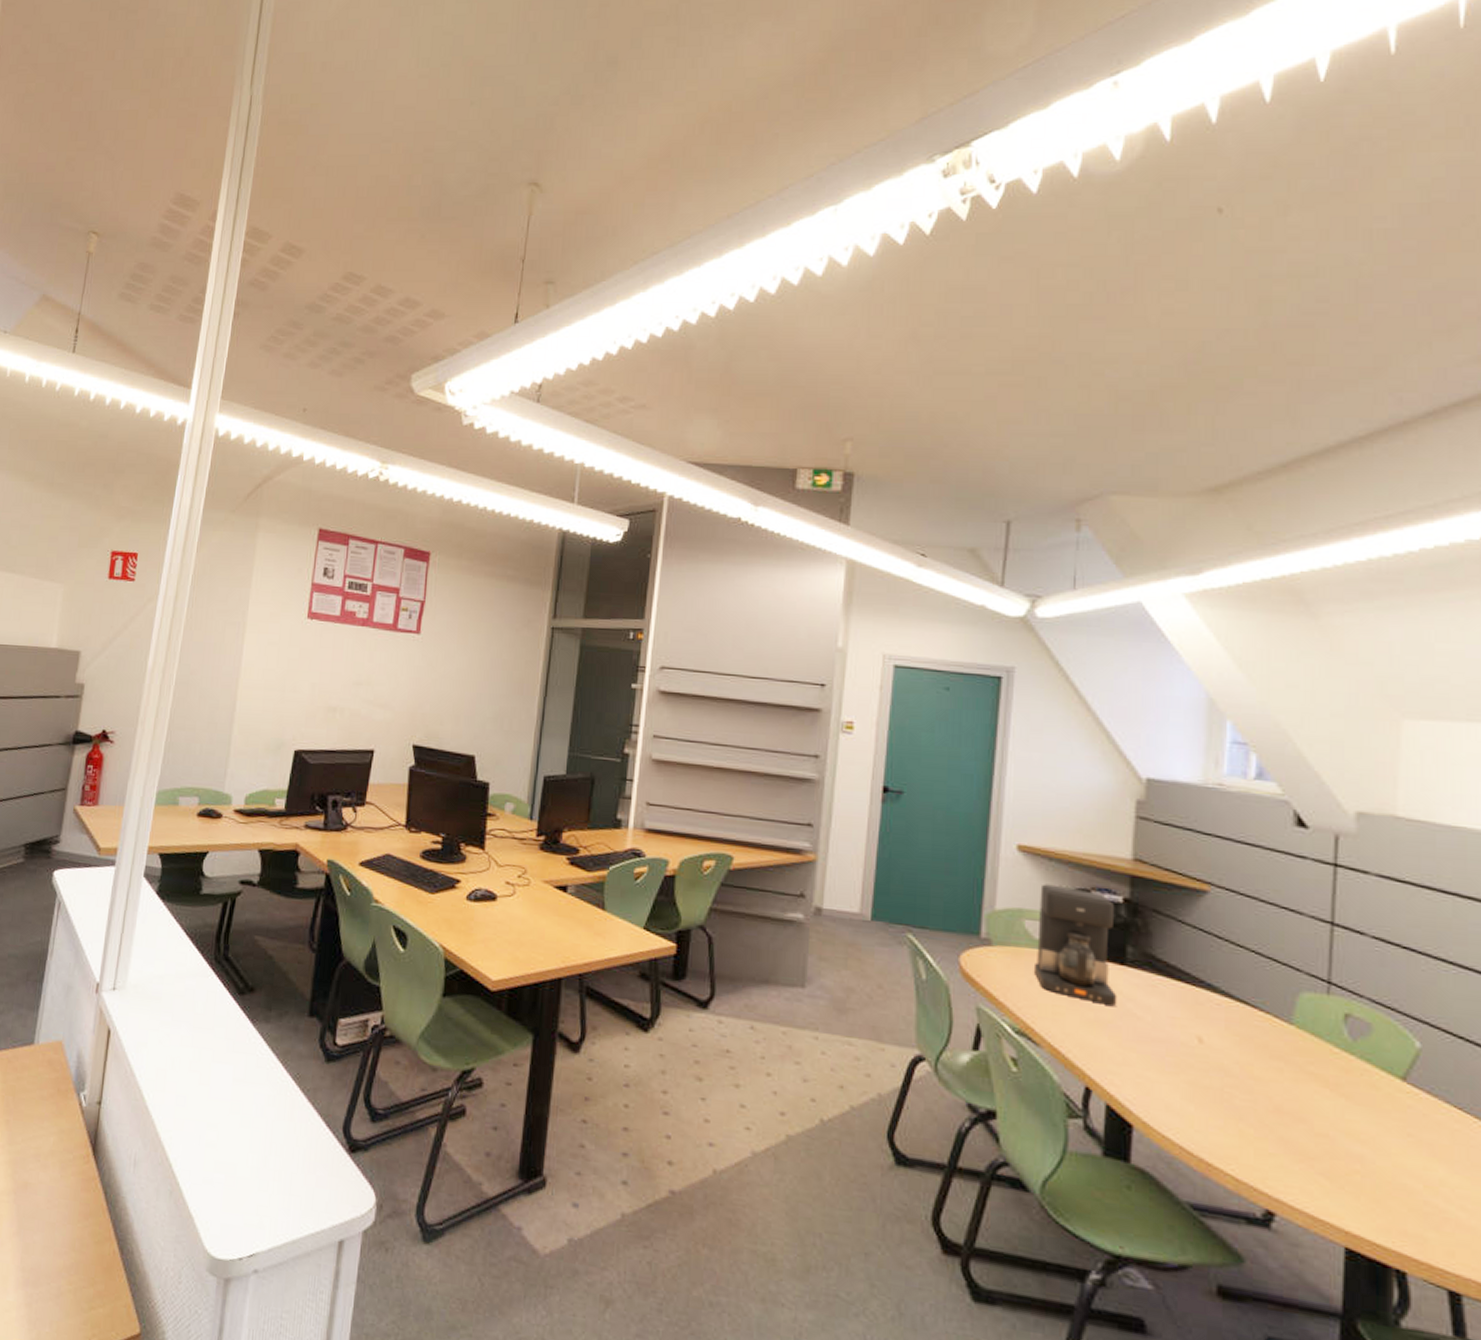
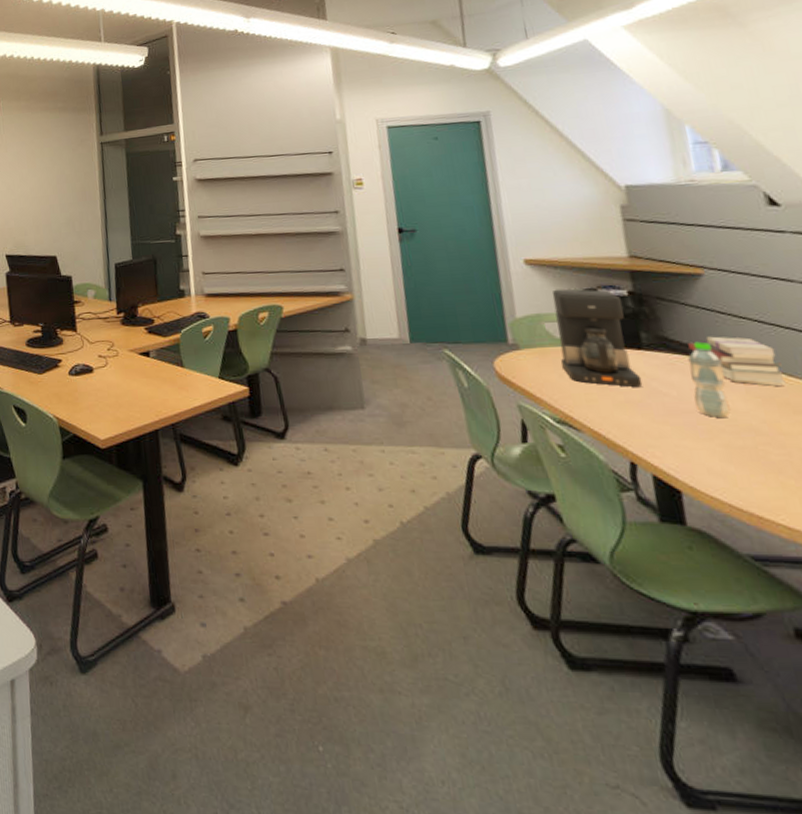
water bottle: none [1167,965,1206,1052] -> present [687,341,731,417]
books: none [1176,961,1269,1028] -> present [688,336,786,387]

